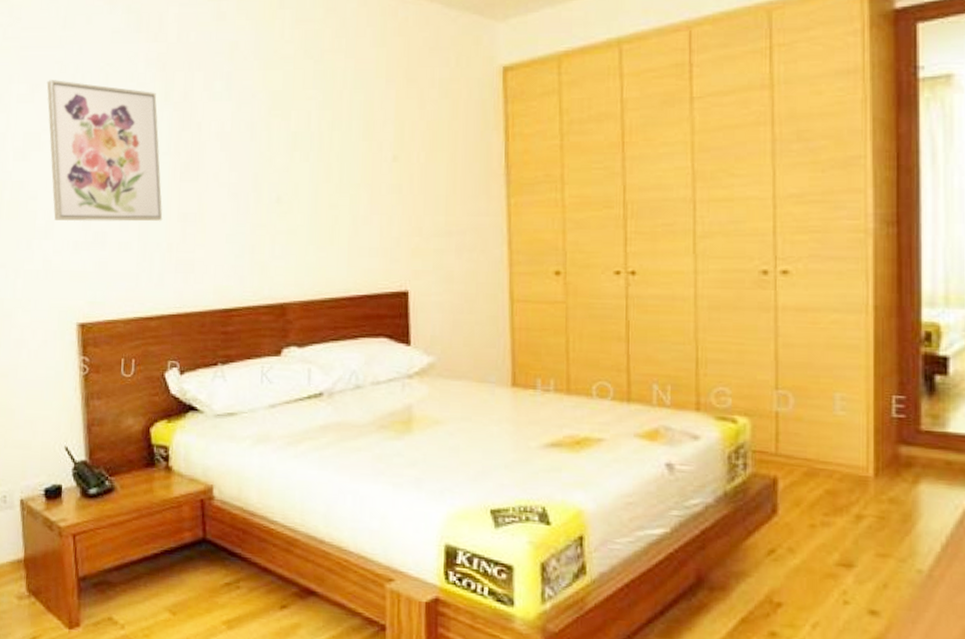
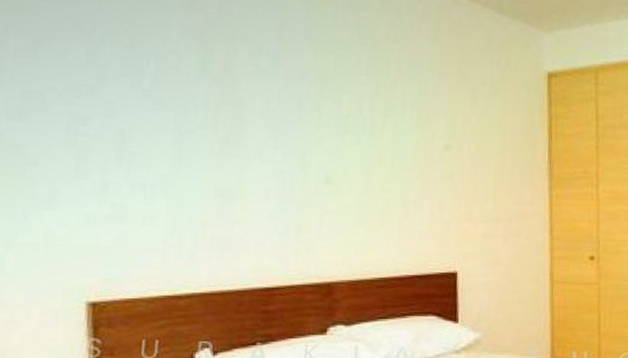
wall art: present [46,80,163,222] -> none [54,36,197,196]

